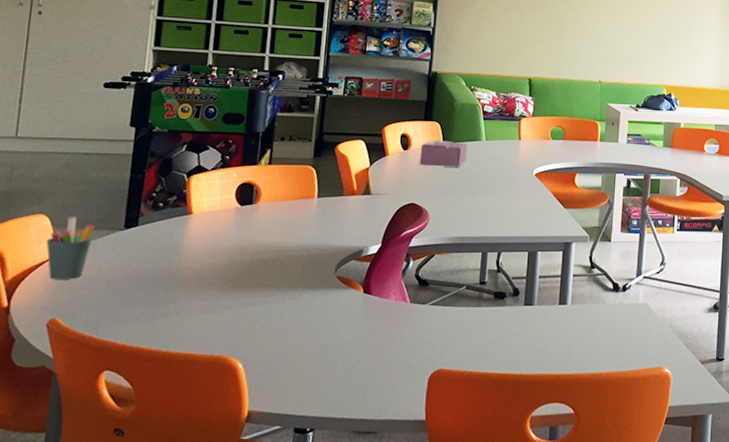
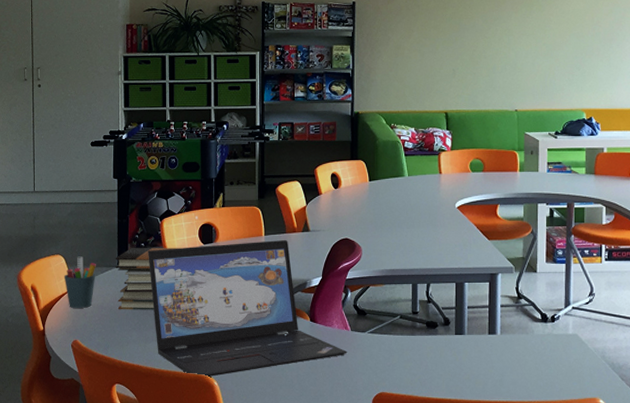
book stack: none [119,207,210,282] -> present [115,247,180,310]
laptop: none [166,203,404,360] -> present [148,240,348,378]
tissue box: present [419,140,468,167] -> none [349,178,392,203]

